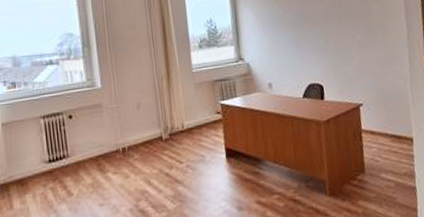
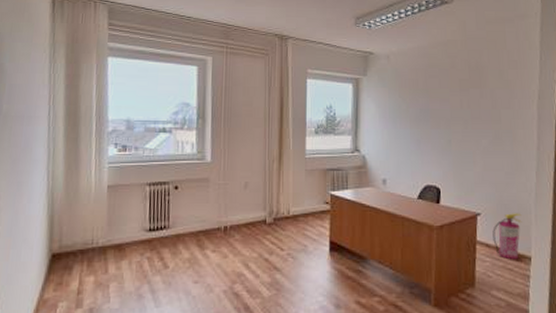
fire extinguisher: none [375,99,402,143] -> present [492,213,522,260]

